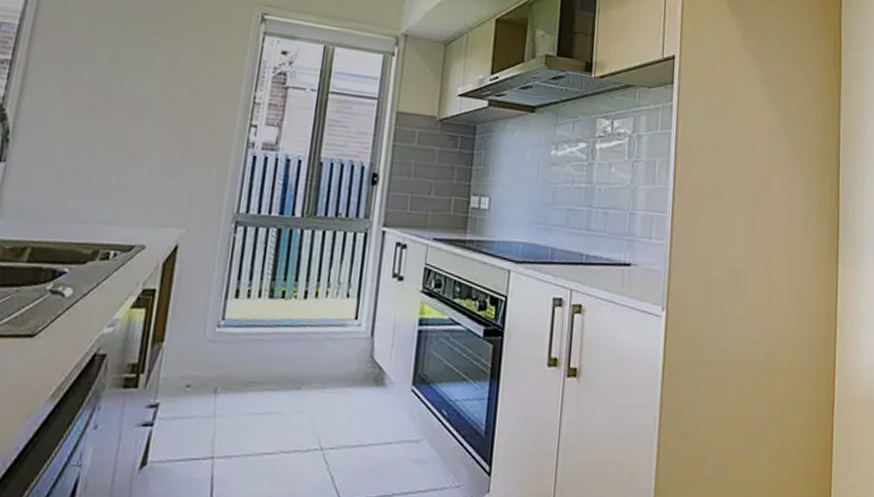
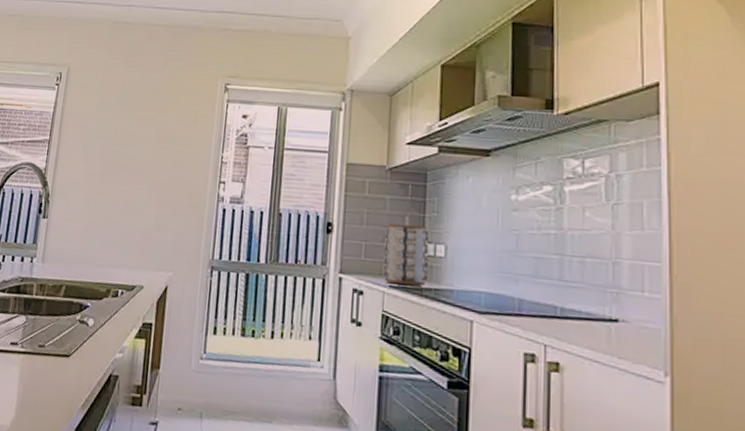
spice rack: none [427,167,475,239] -> present [383,214,429,287]

